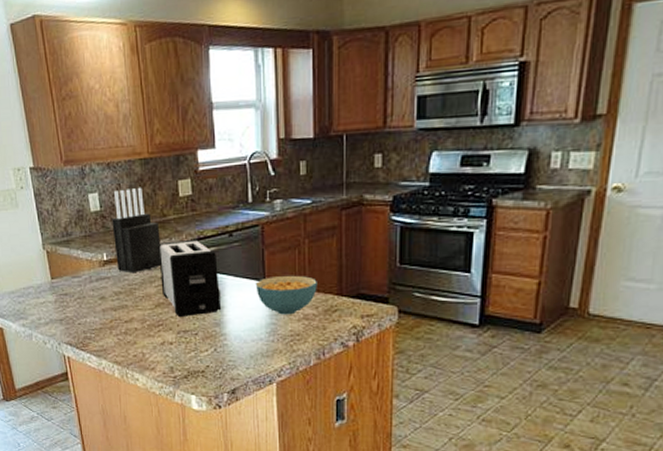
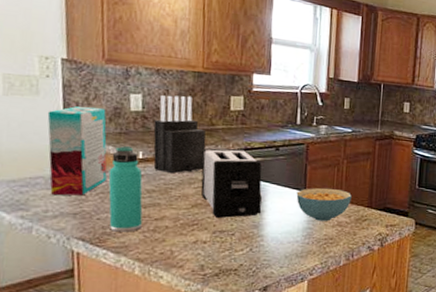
cereal box: none [27,212,81,304] -> present [47,105,107,196]
thermos bottle: none [81,249,116,336] -> present [108,146,143,232]

